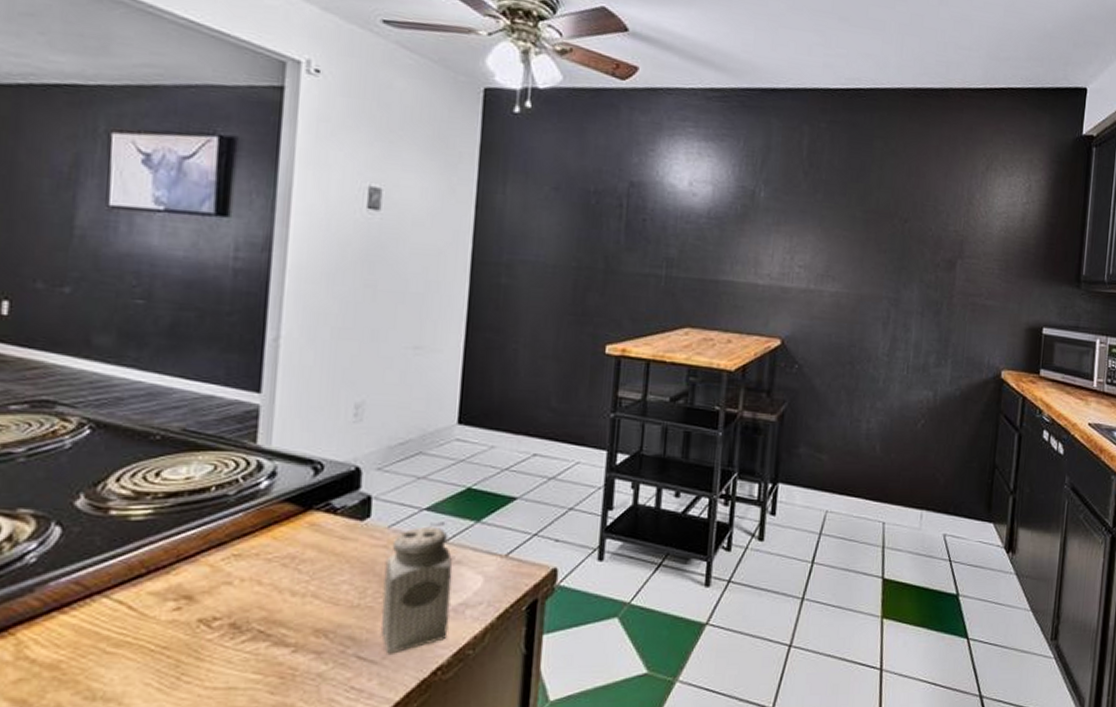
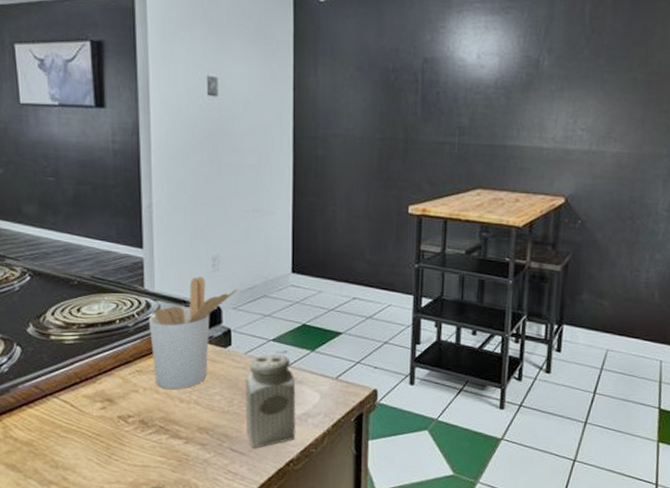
utensil holder: none [258,428,385,579] -> present [149,276,238,390]

